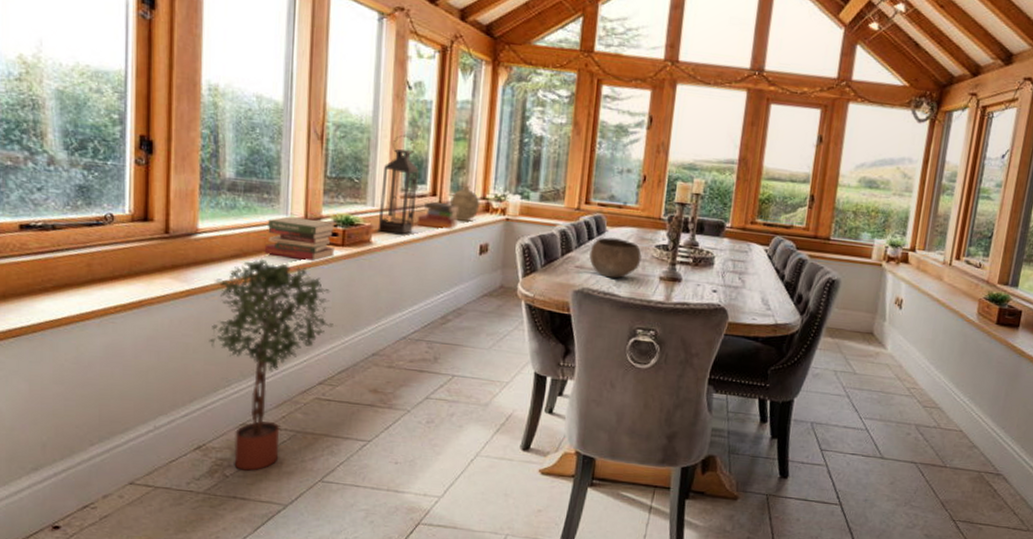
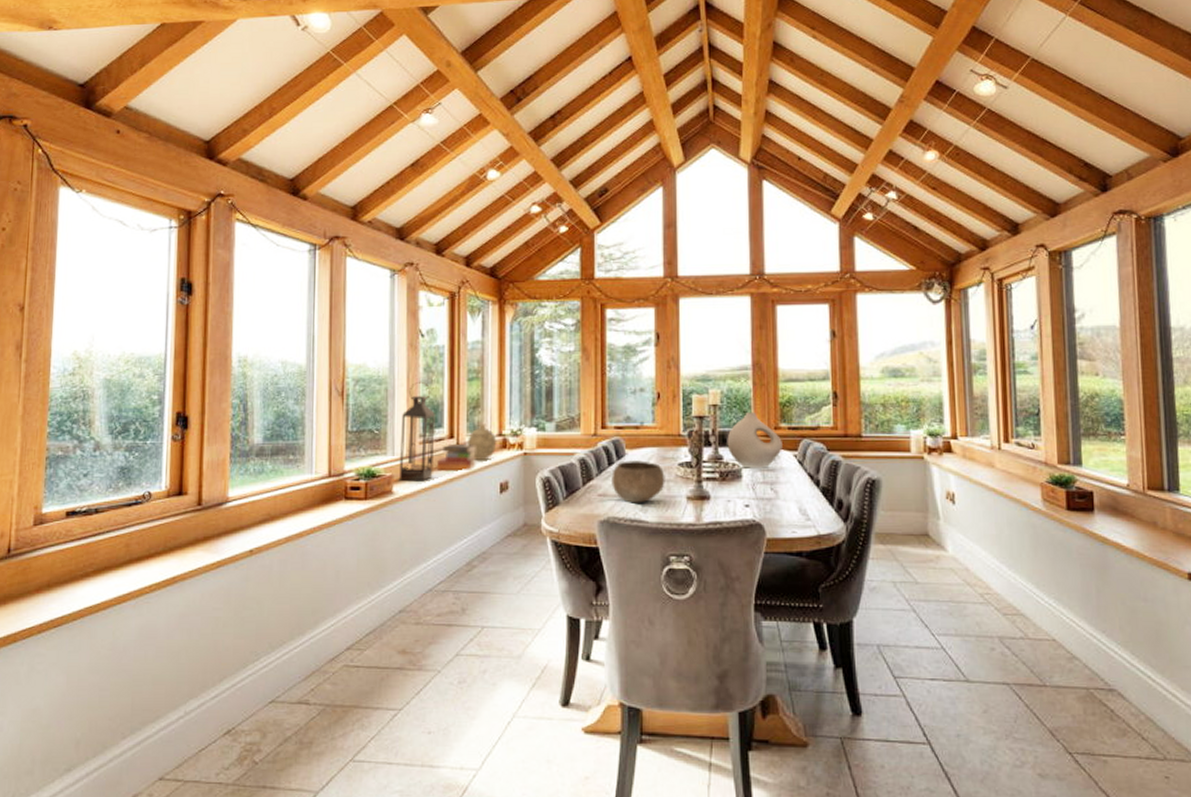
potted tree: present [209,258,333,471] -> none [238,520,359,754]
books: present [264,216,335,262] -> none [290,475,358,519]
vase: none [704,204,756,259] -> present [727,411,782,468]

